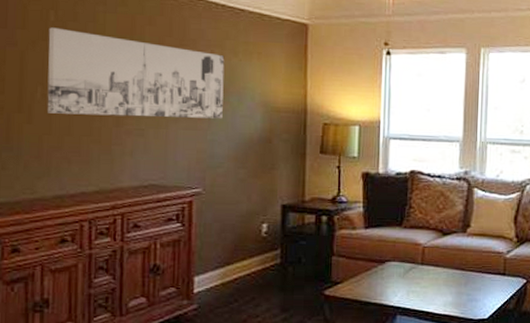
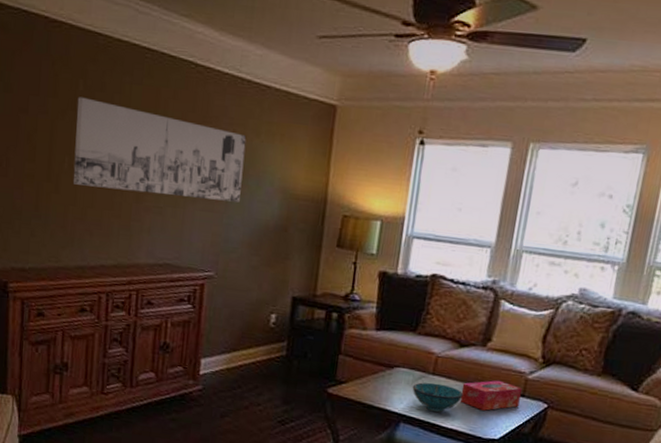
decorative bowl: none [404,272,451,300] -> present [412,382,463,412]
tissue box: none [449,262,502,293] -> present [460,380,522,411]

